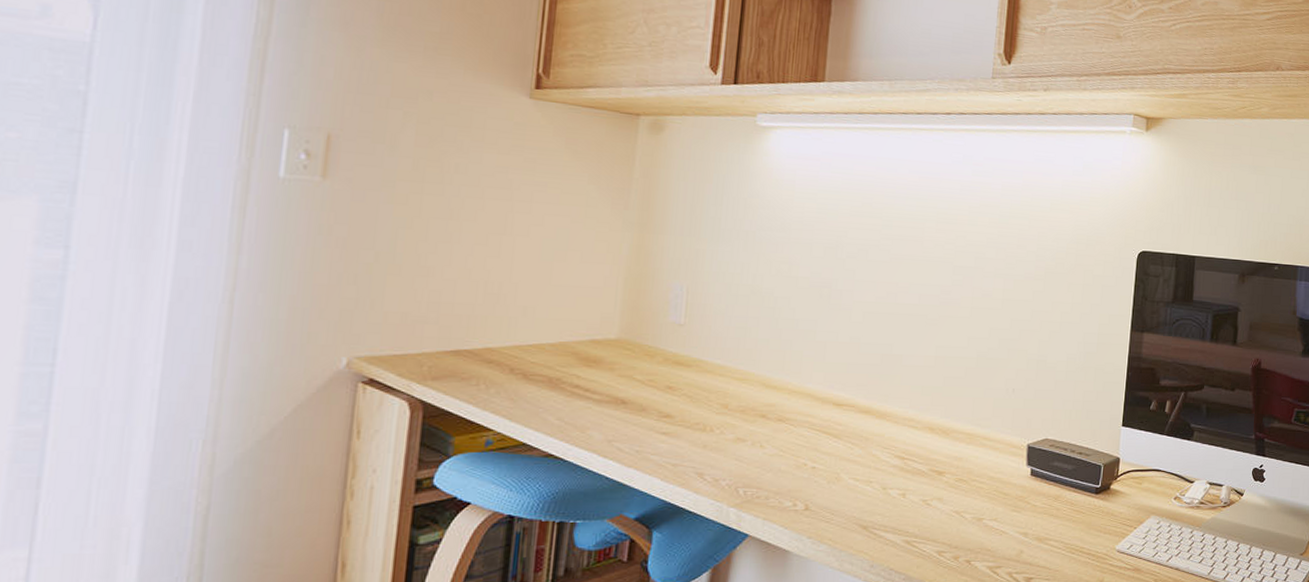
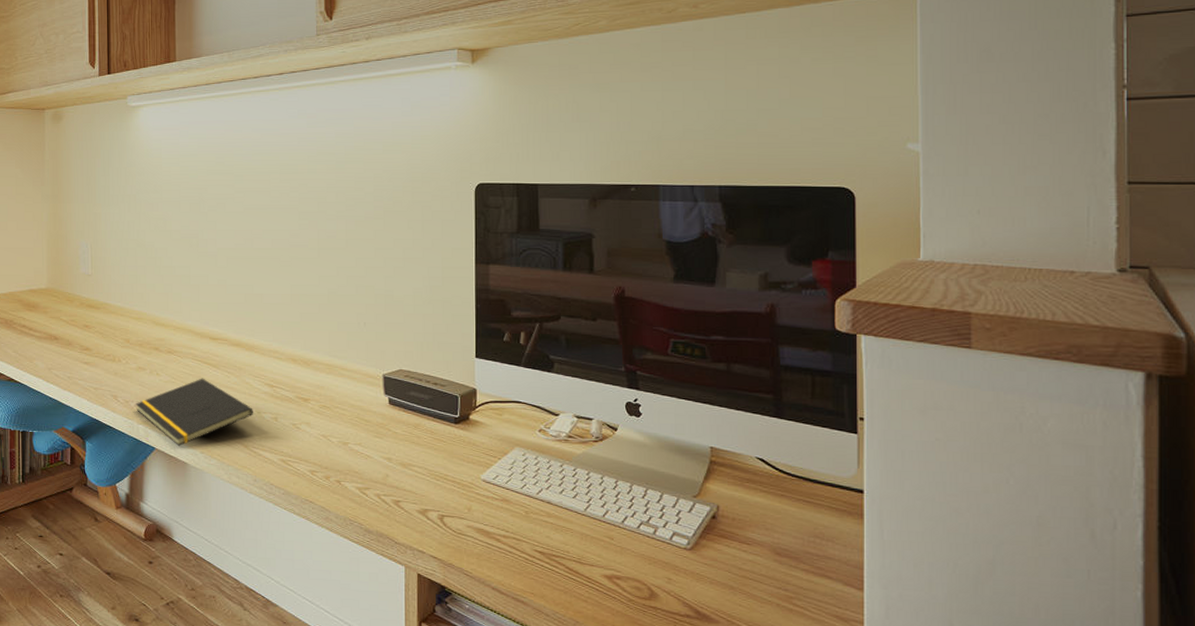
notepad: none [727,450,878,531] -> present [135,378,253,446]

